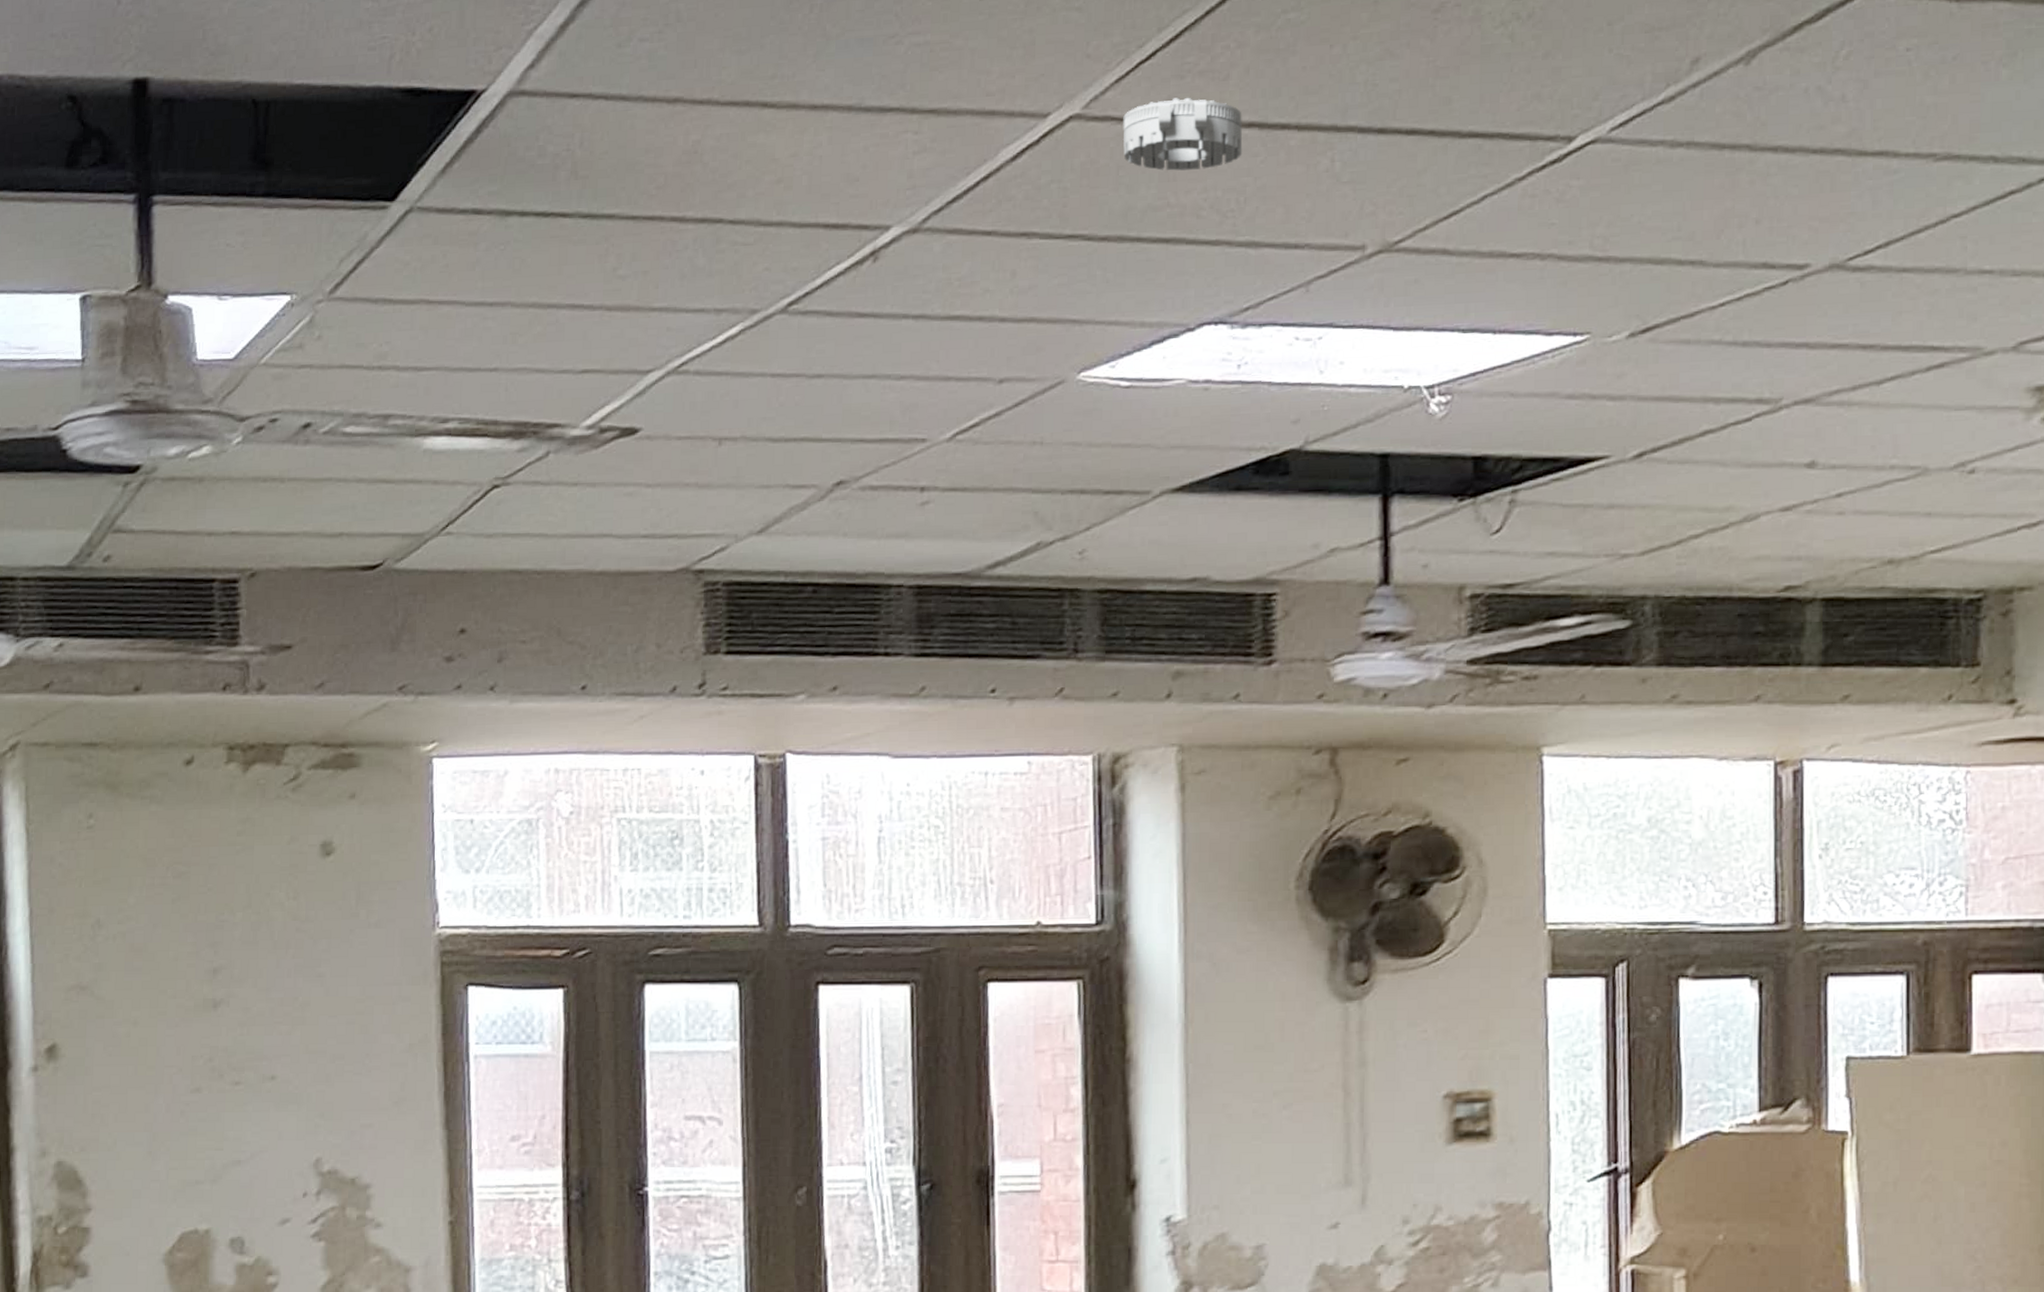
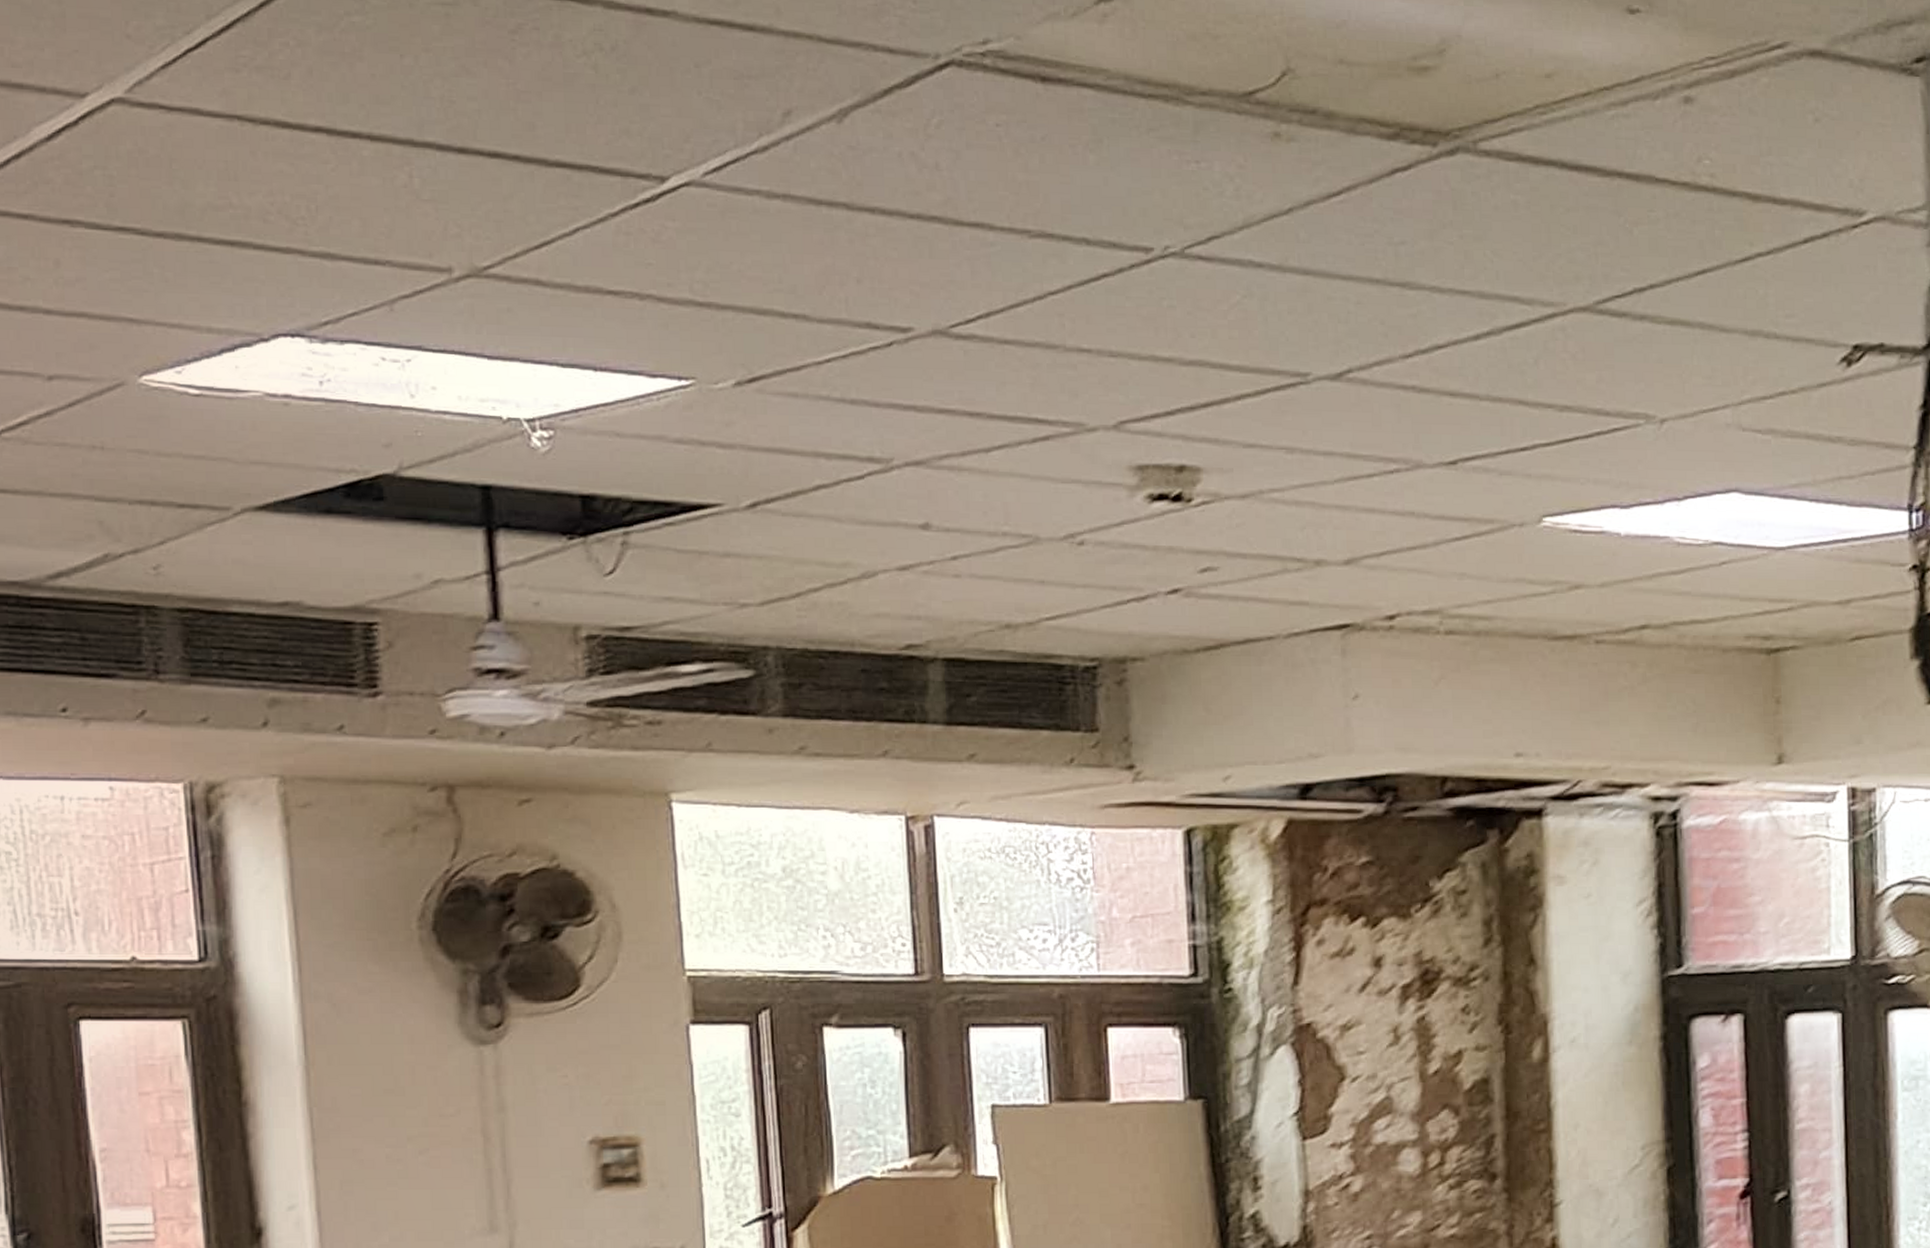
smoke detector: present [1123,98,1243,171] -> none [173,92,311,171]

